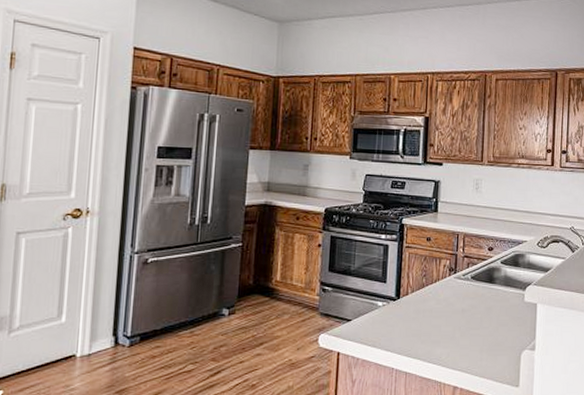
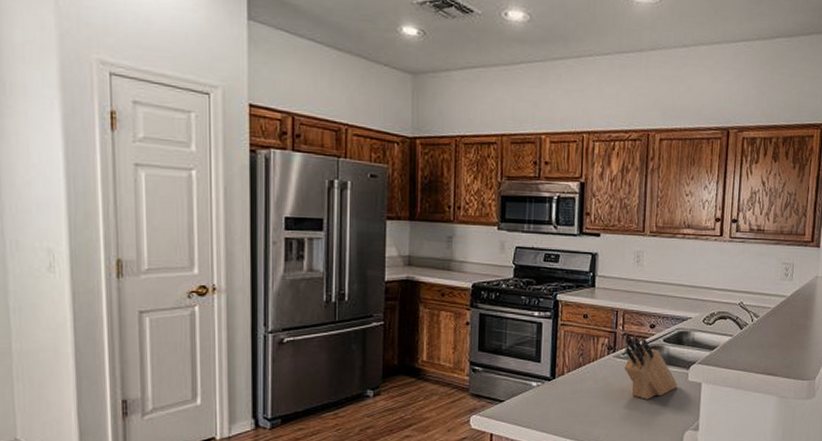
knife block: none [464,255,515,319] -> present [624,333,678,399]

